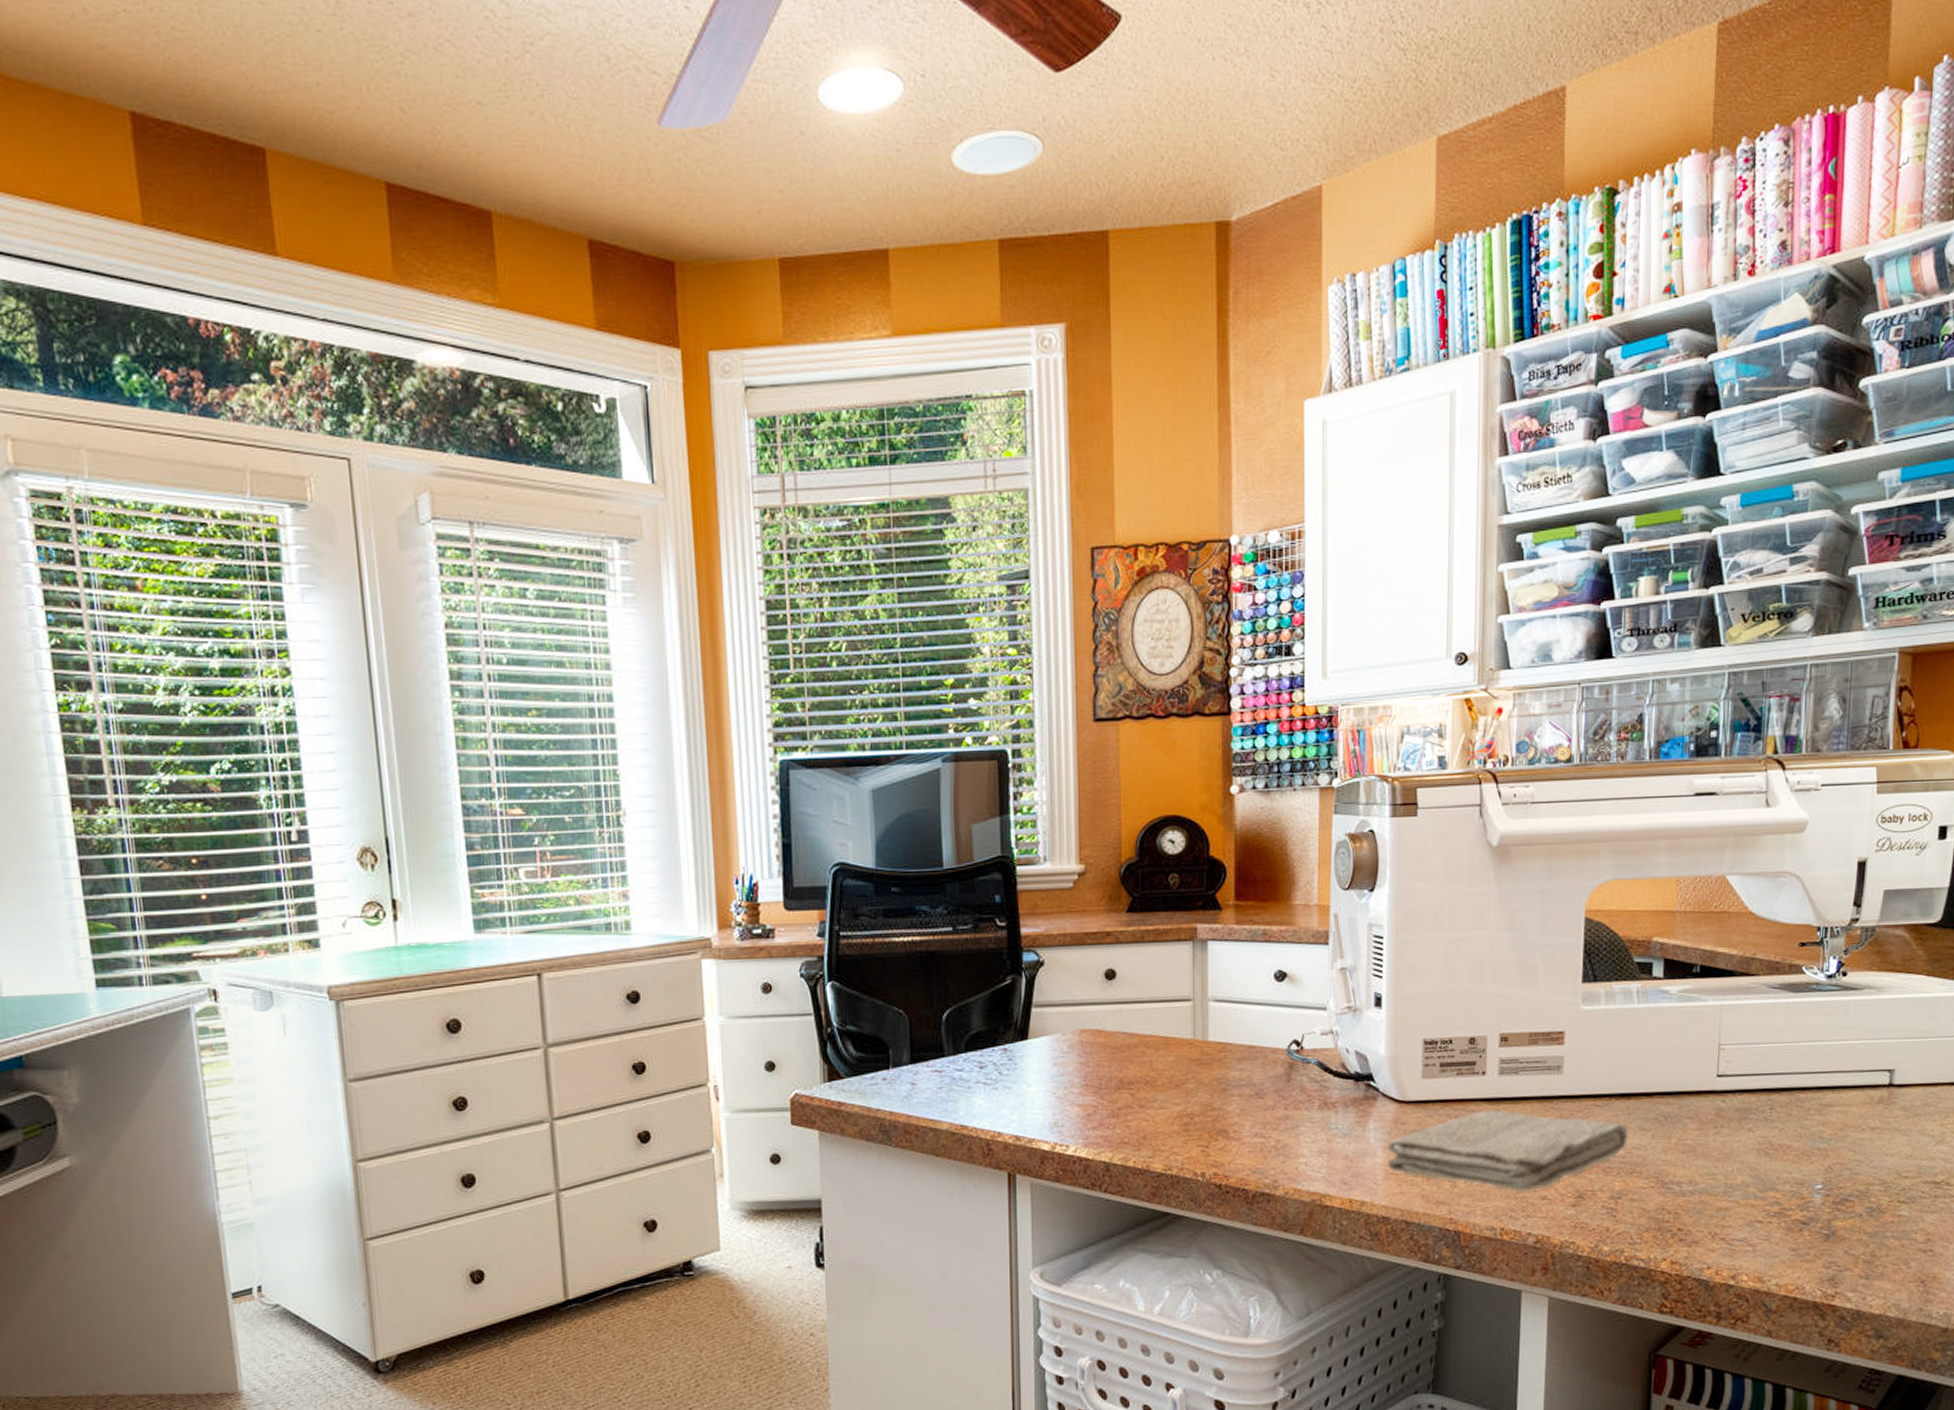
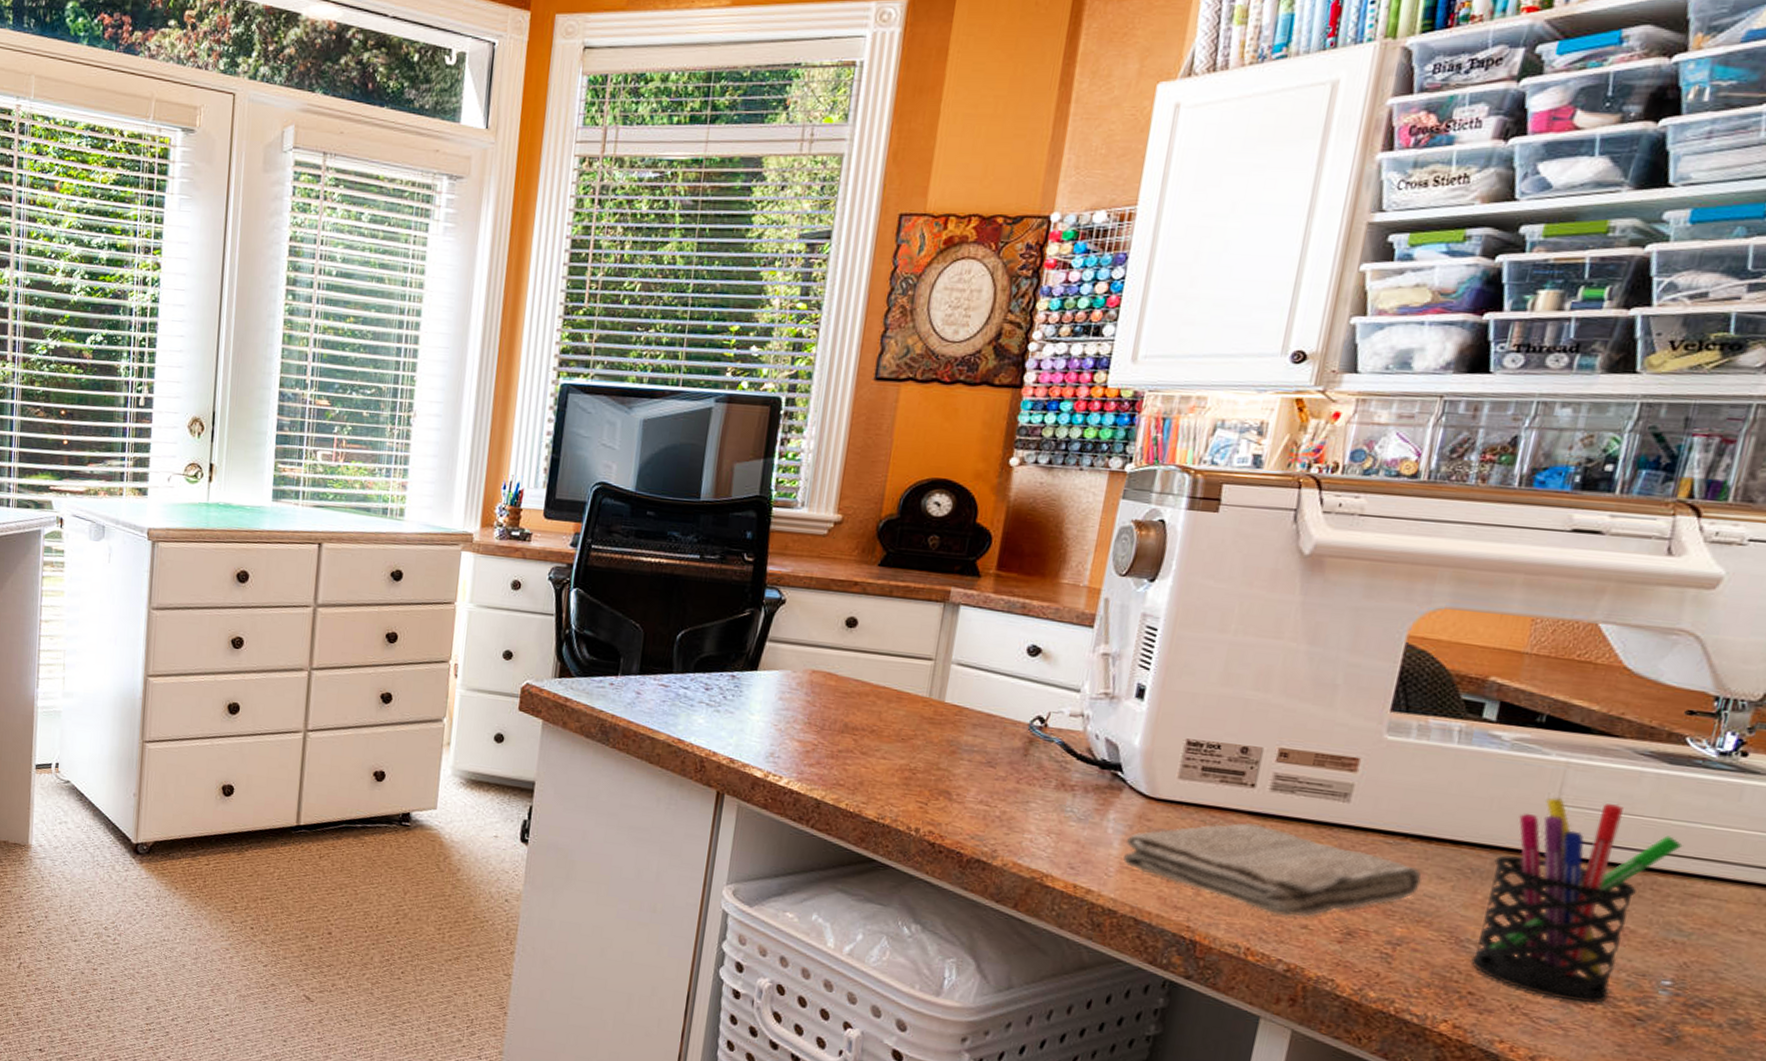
pen holder: none [1675,1035,1813,1220] -> present [1469,797,1683,1003]

